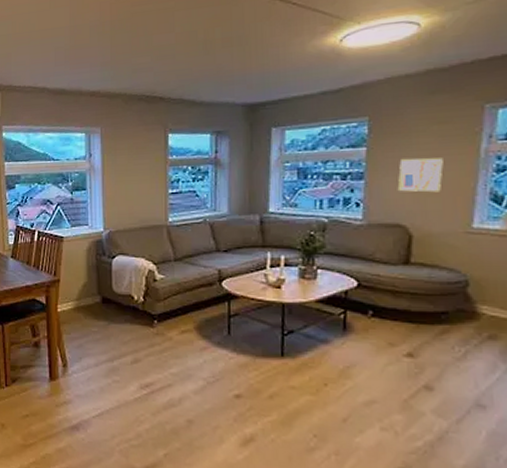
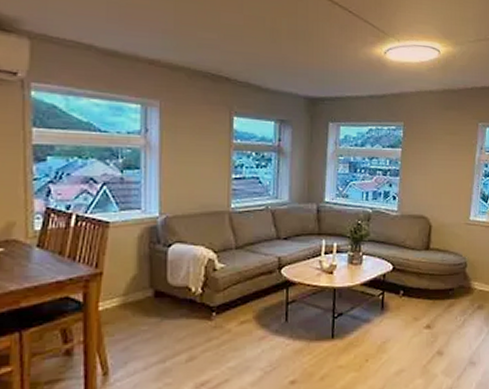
wall art: present [397,158,444,193] -> none [422,160,453,190]

